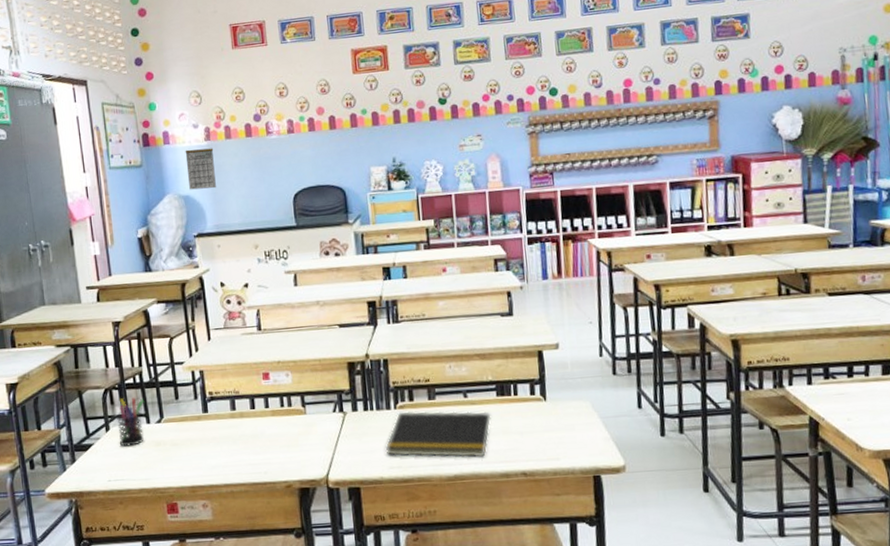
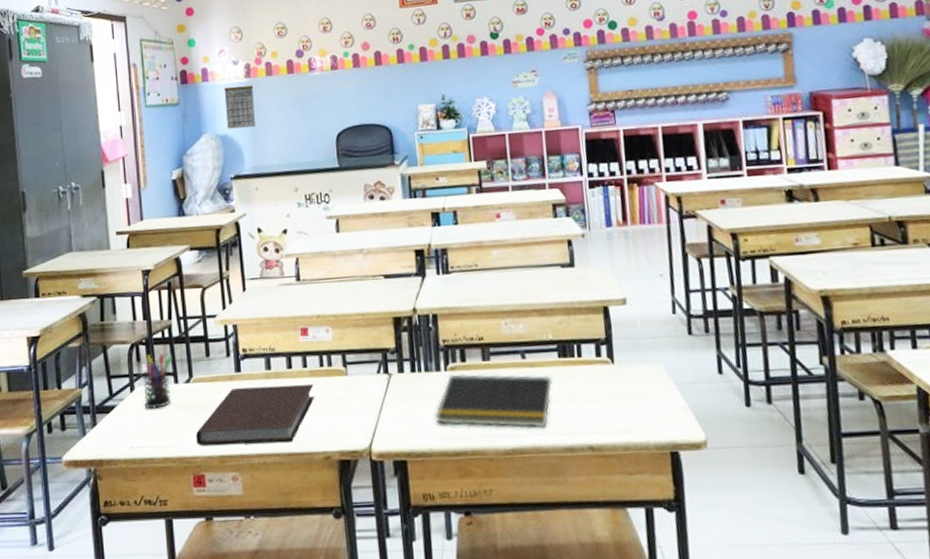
notebook: none [168,422,277,478] -> present [196,384,315,446]

